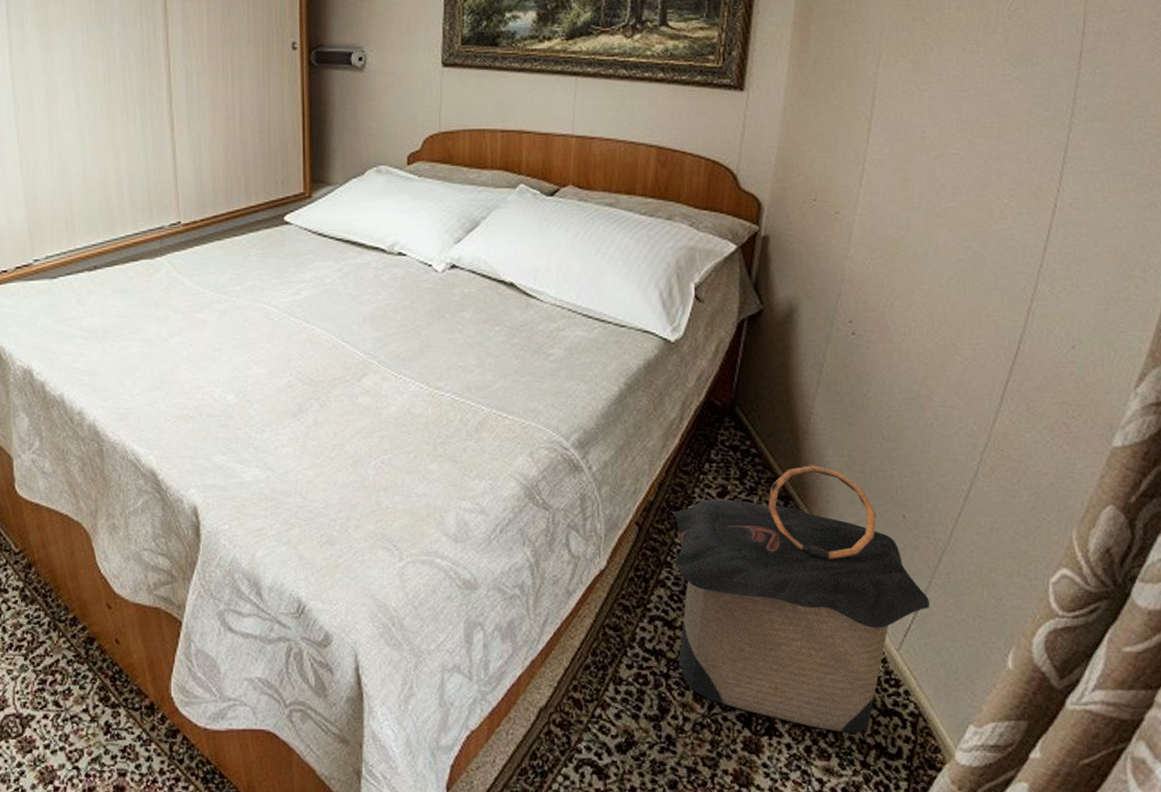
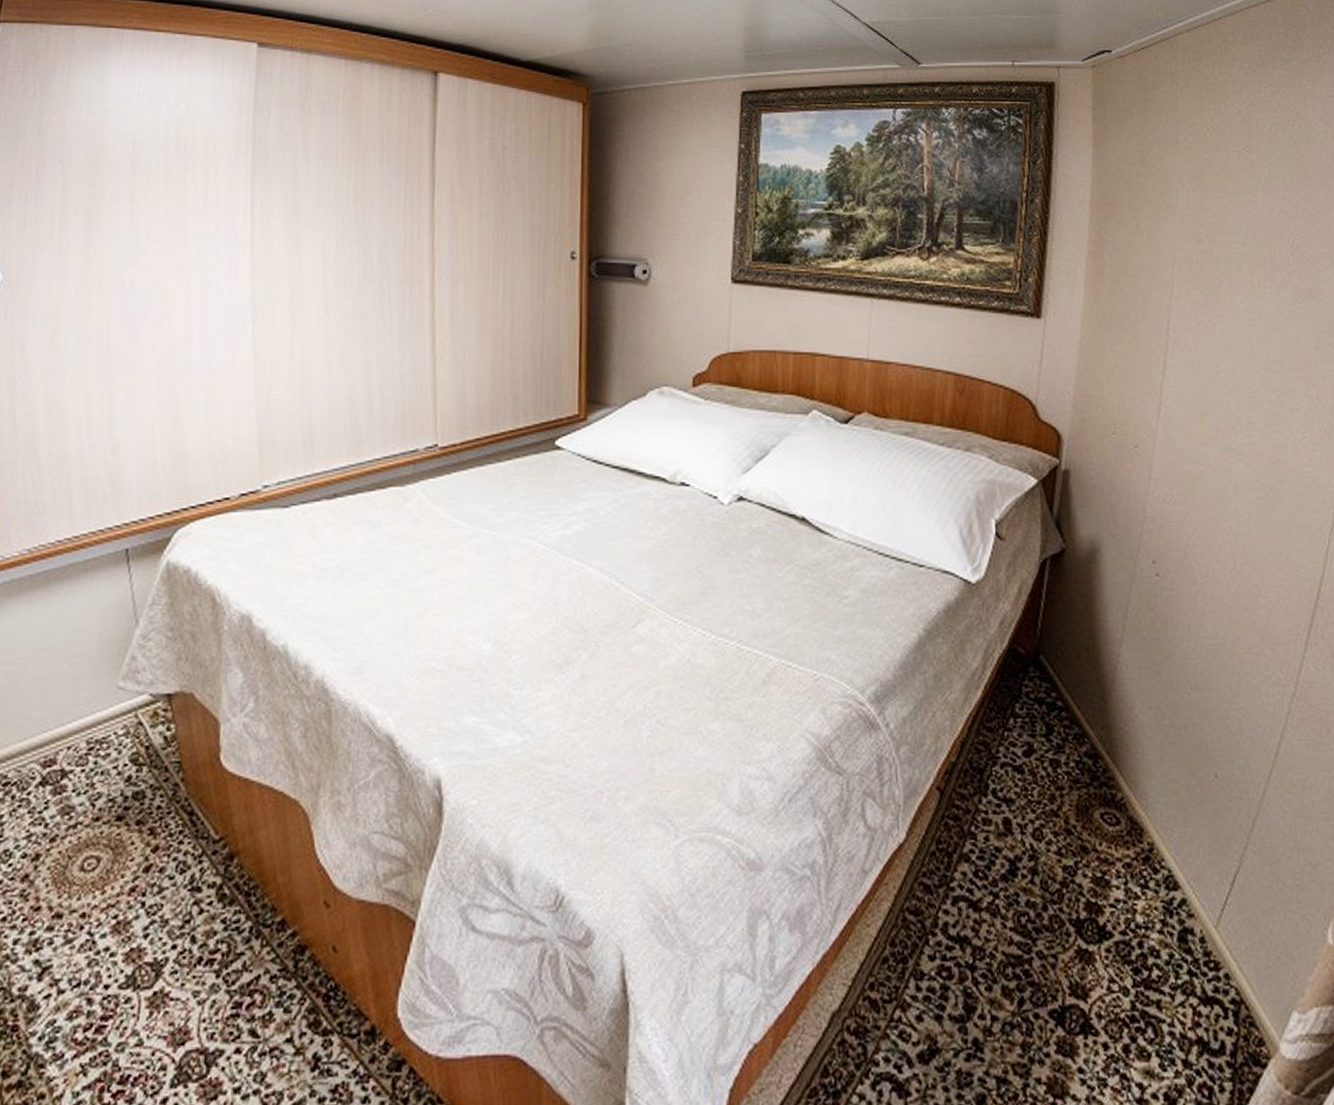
laundry hamper: present [671,465,930,734] -> none [974,719,1246,1028]

